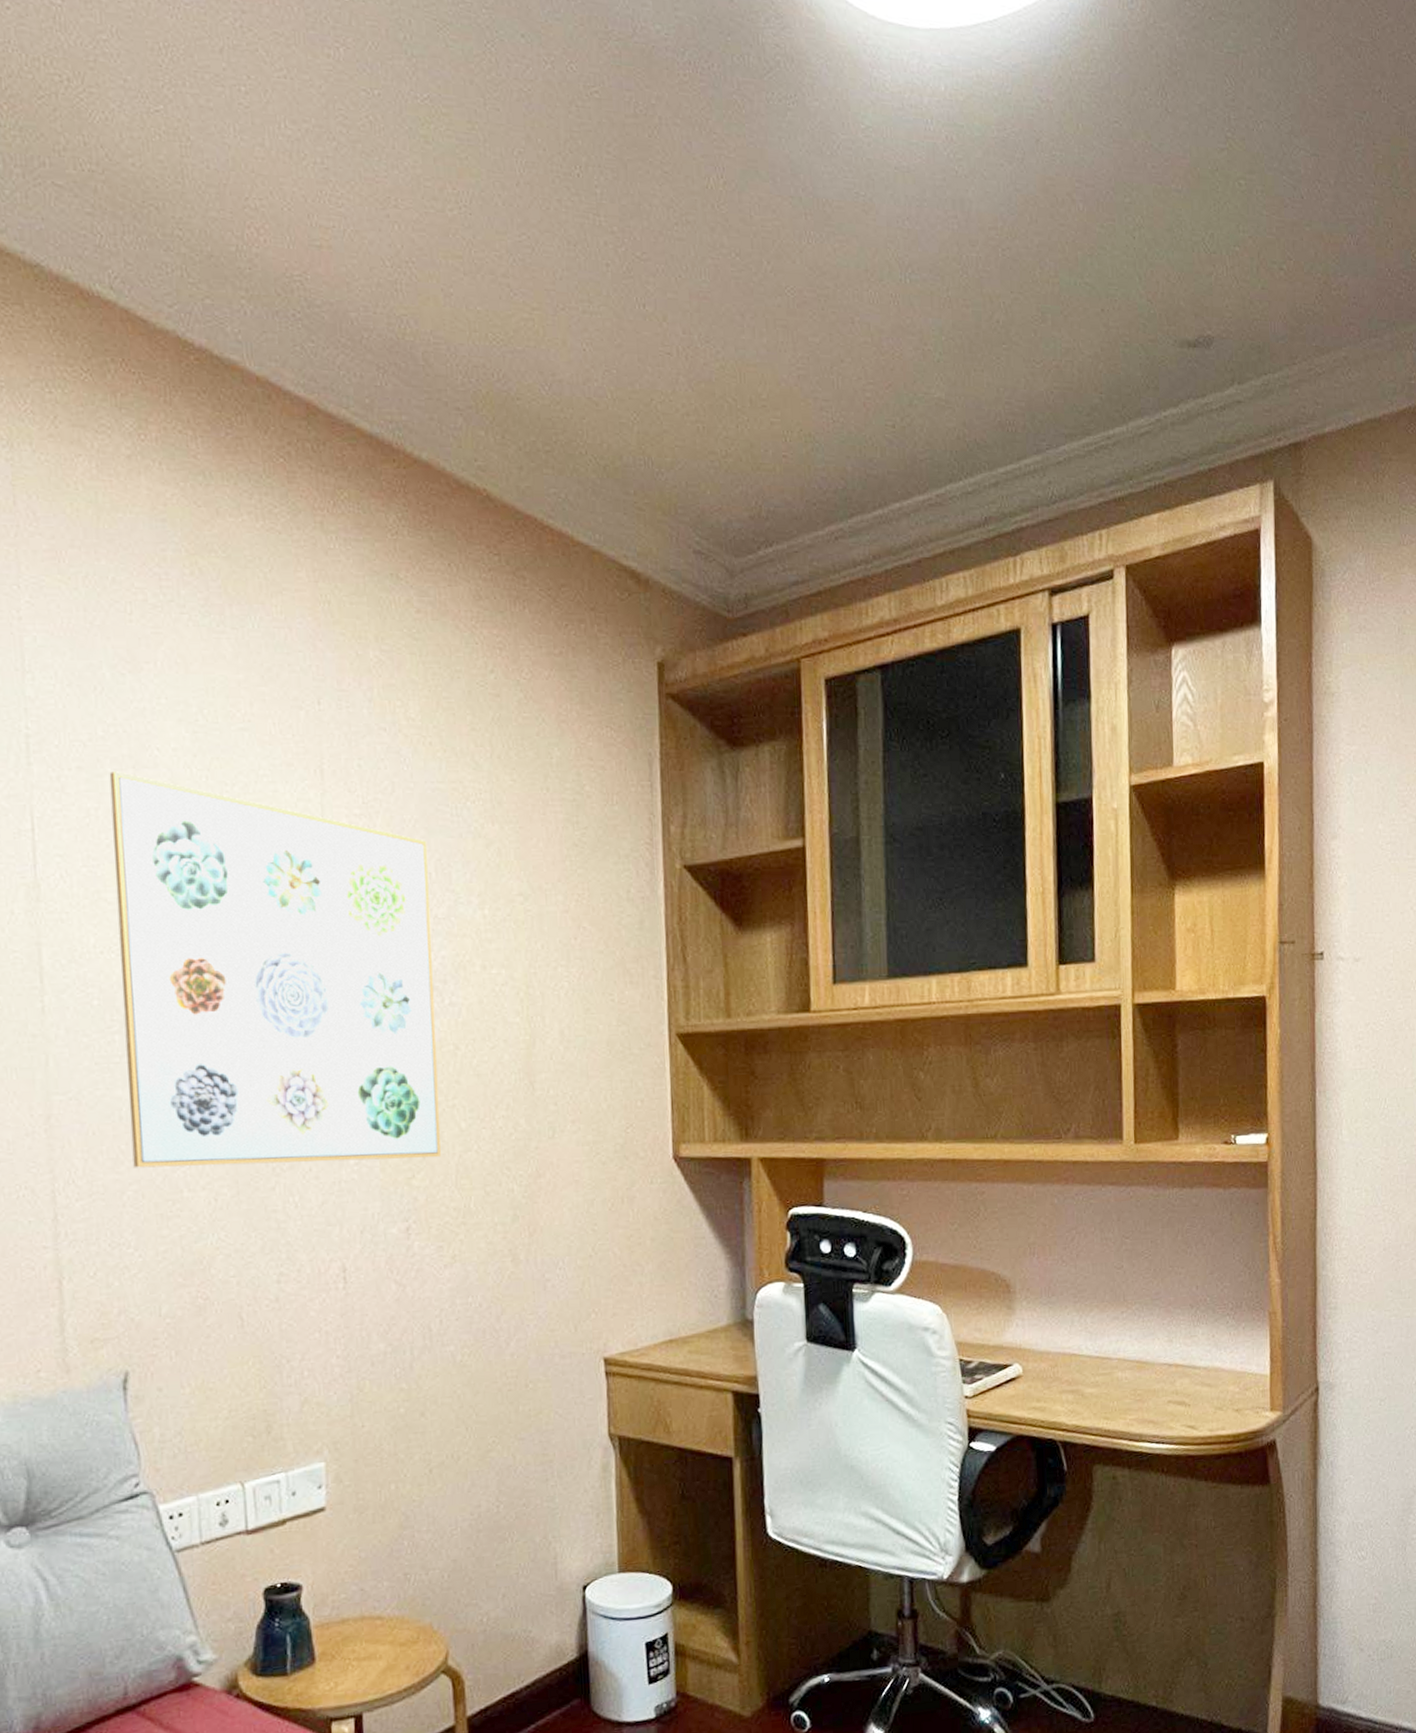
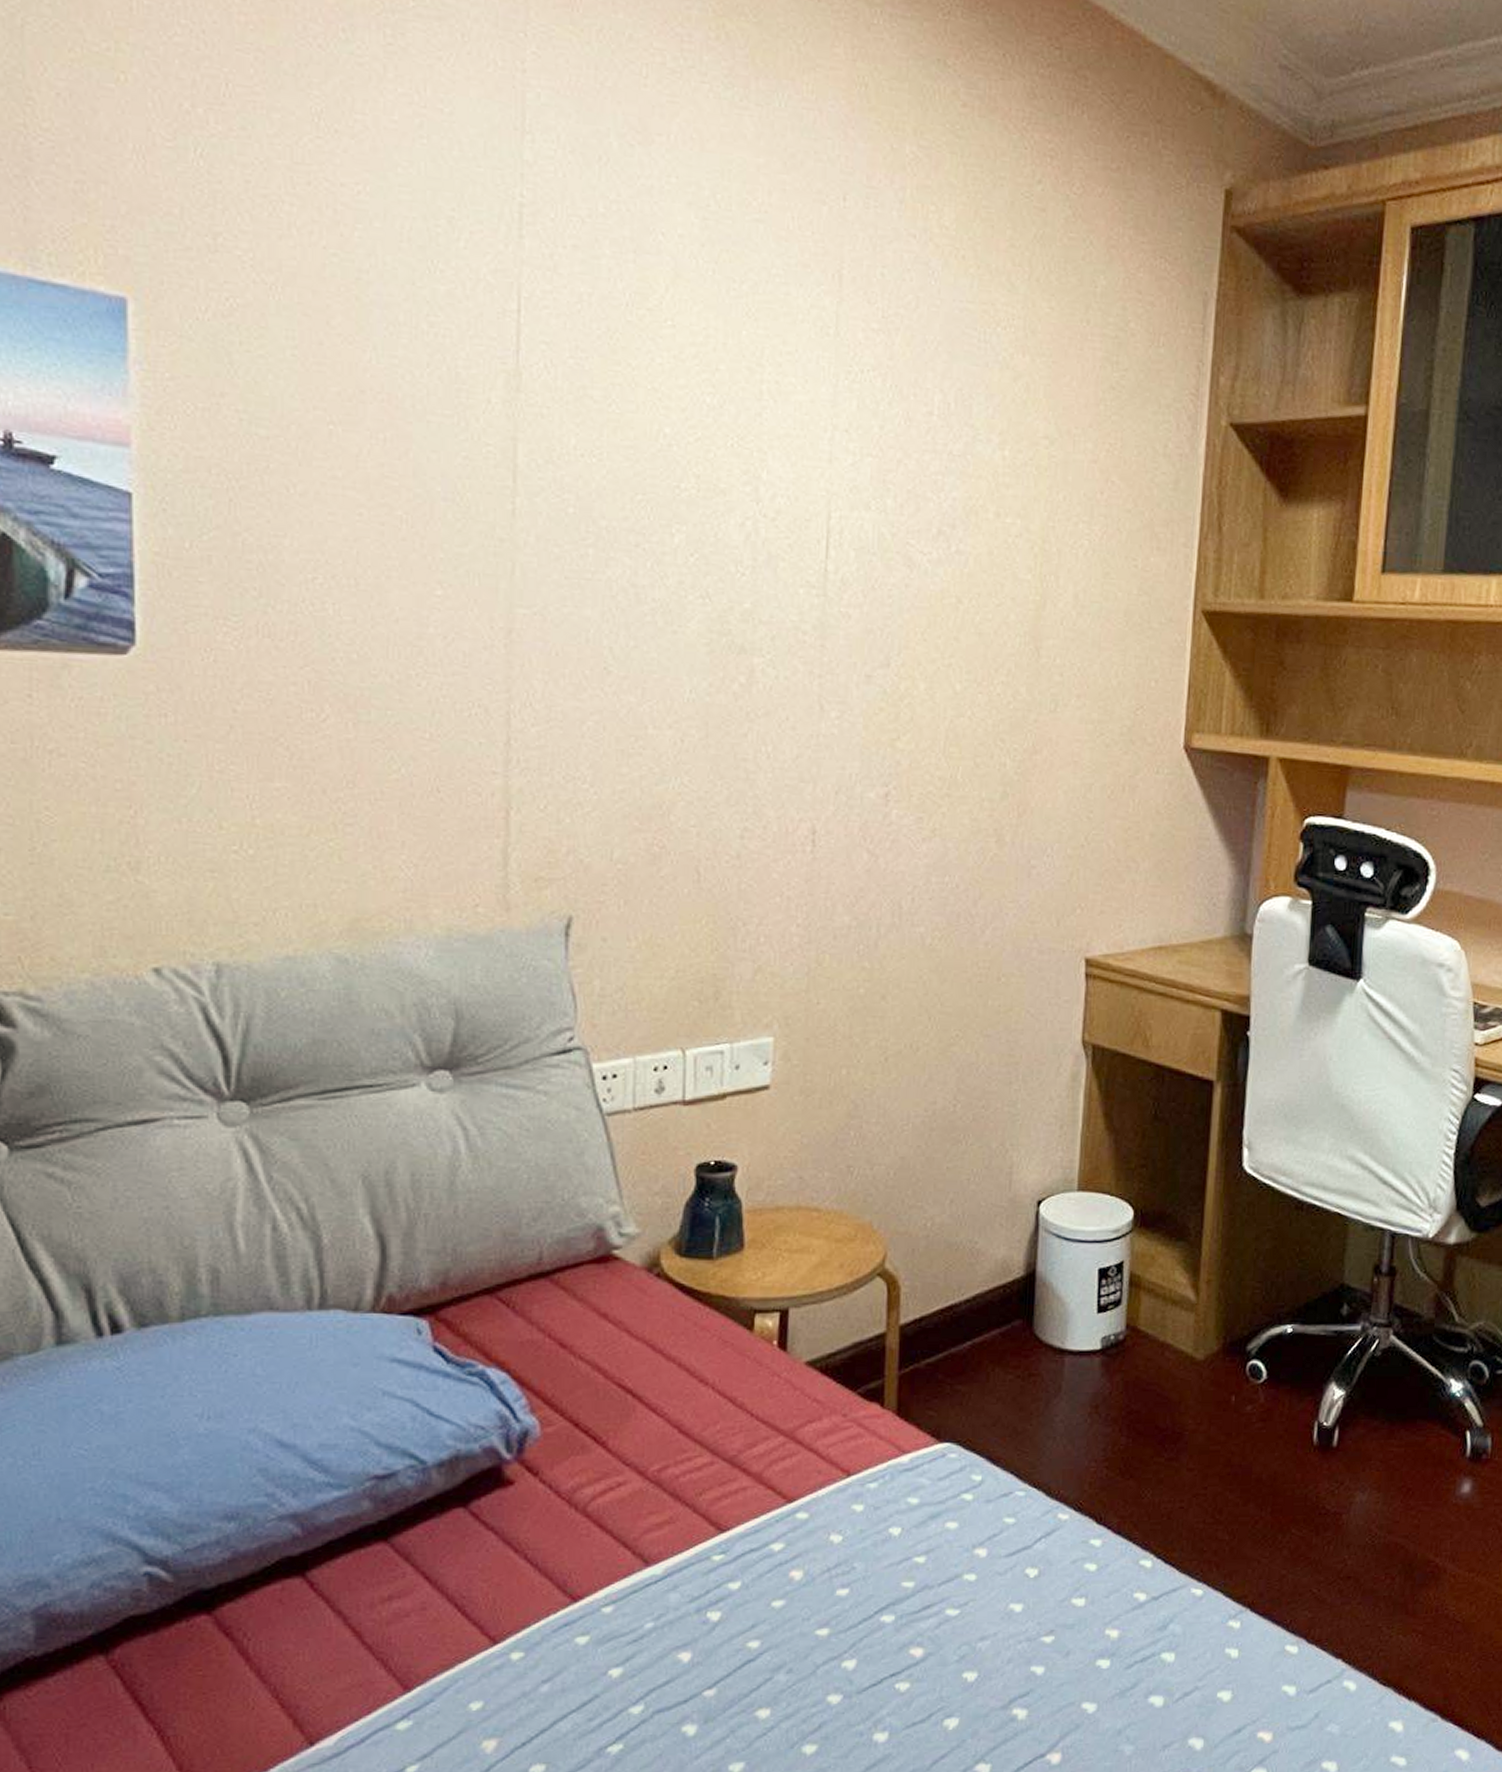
wall art: present [109,771,441,1168] -> none [597,254,949,720]

